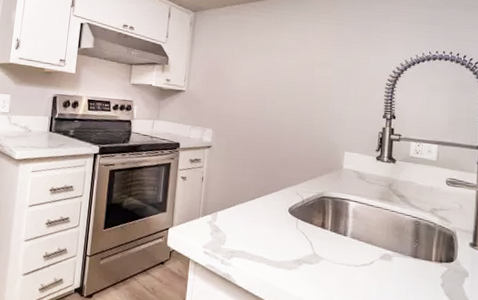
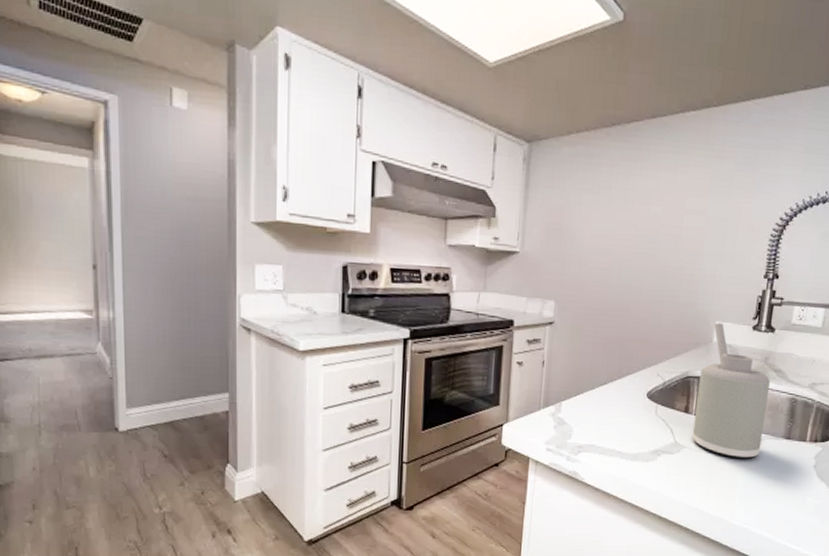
soap dispenser: none [328,152,395,274] -> present [691,322,770,459]

